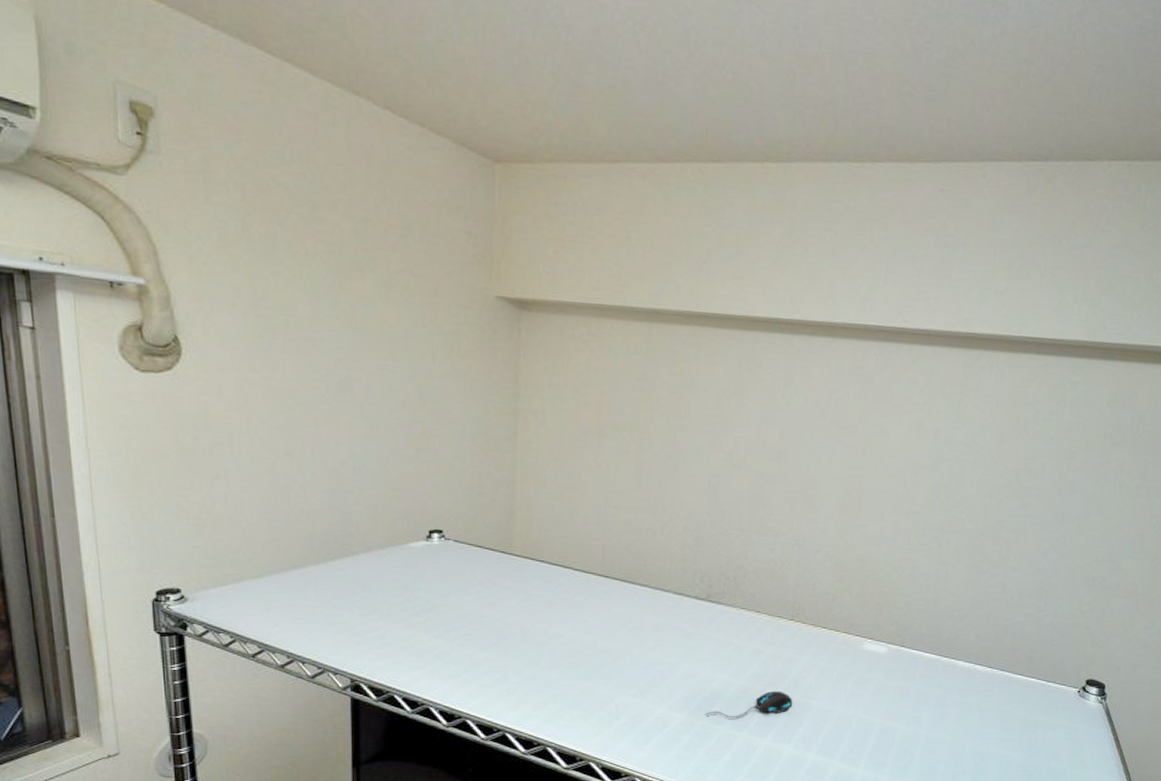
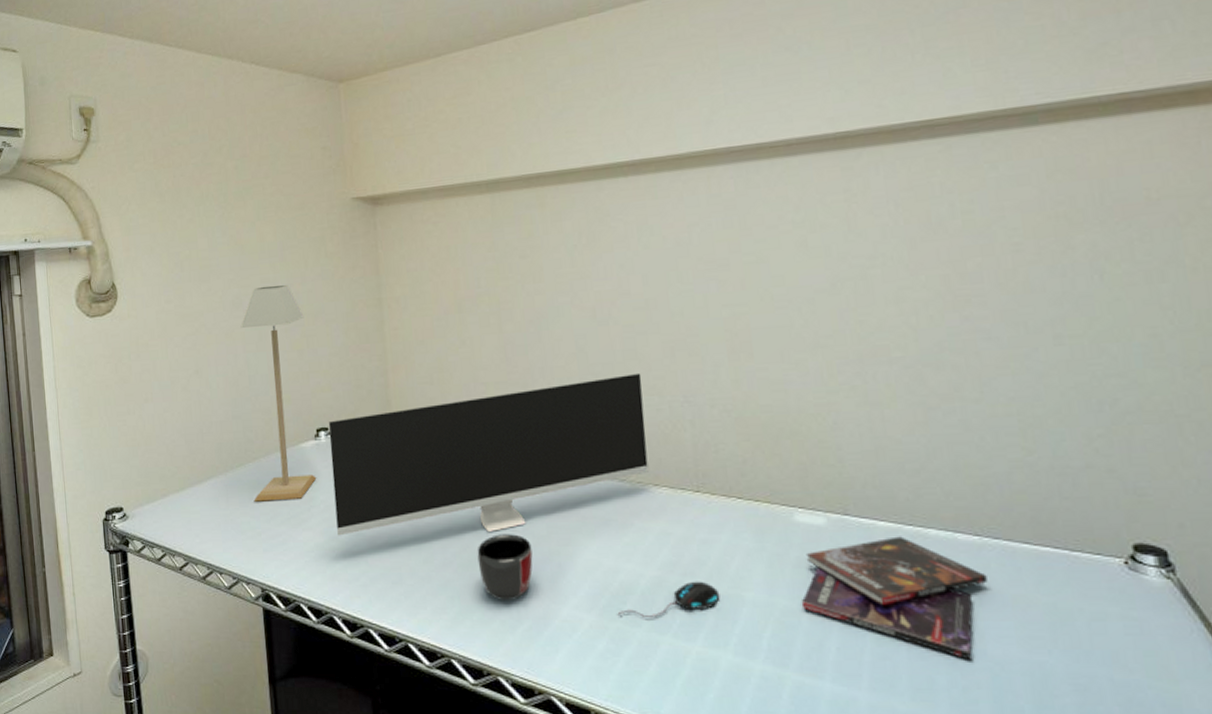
table lamp: none [346,373,426,597] -> present [240,285,317,502]
monitor: none [443,515,763,641] -> present [329,372,649,536]
mug: none [585,643,638,701] -> present [477,534,533,602]
booklet: none [854,665,989,754] -> present [801,536,988,660]

